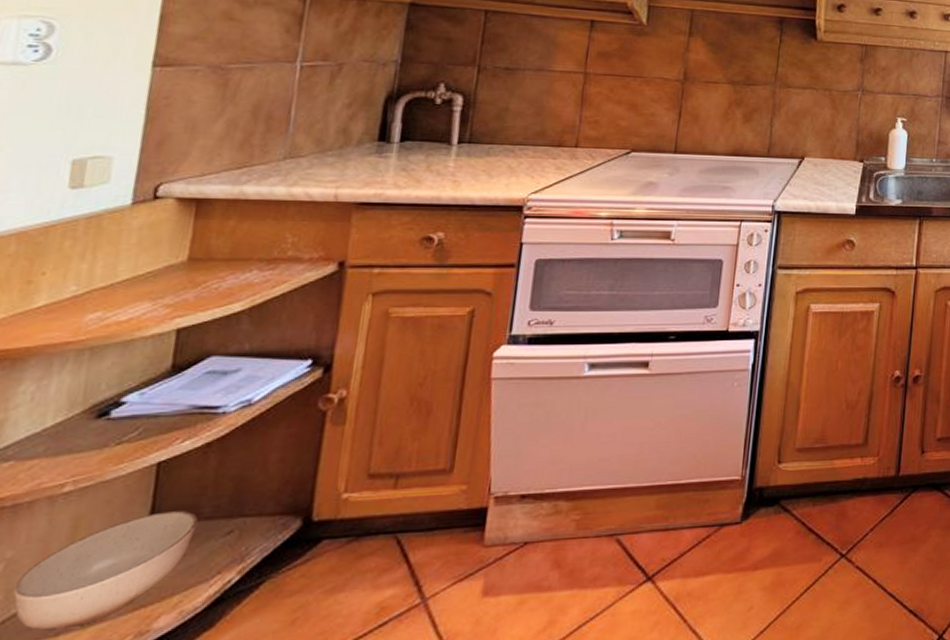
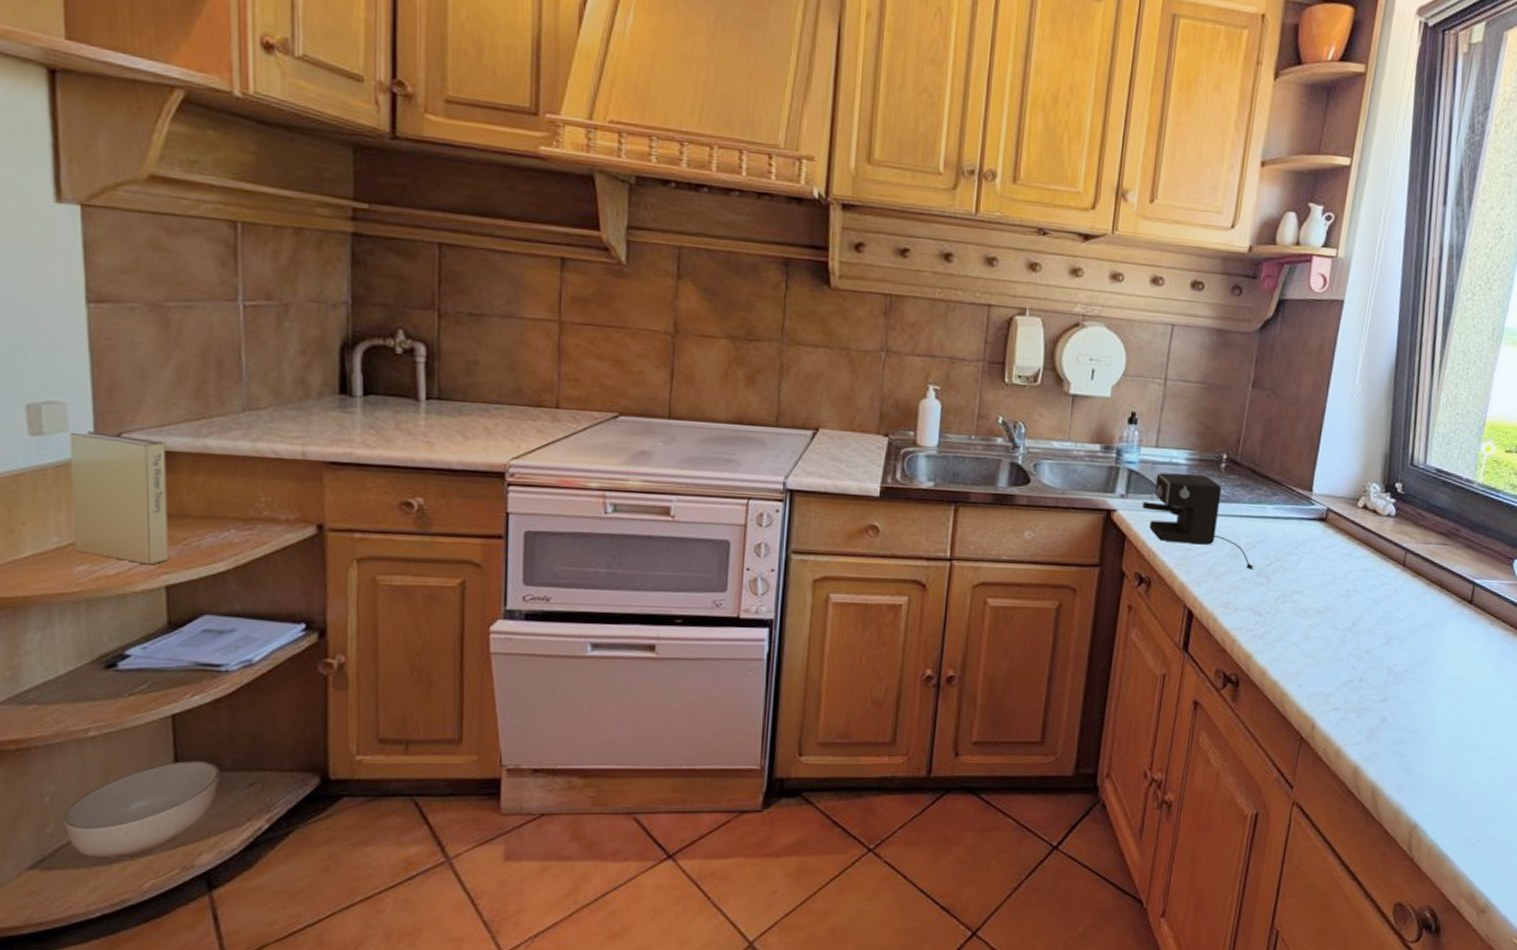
book: none [91,183,204,309] -> present [69,431,168,565]

